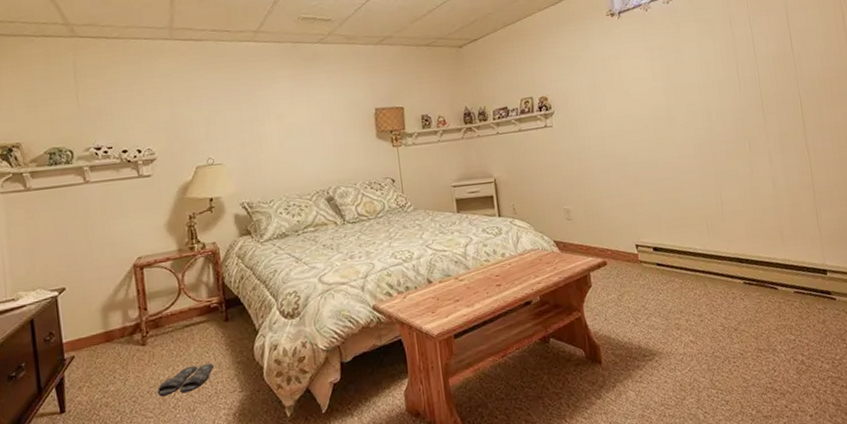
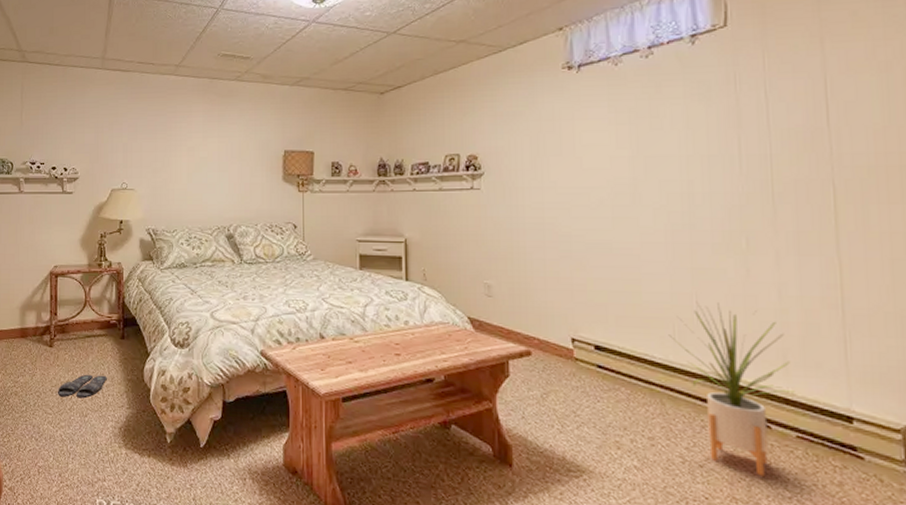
house plant: none [704,198,790,328] -> present [668,302,795,476]

